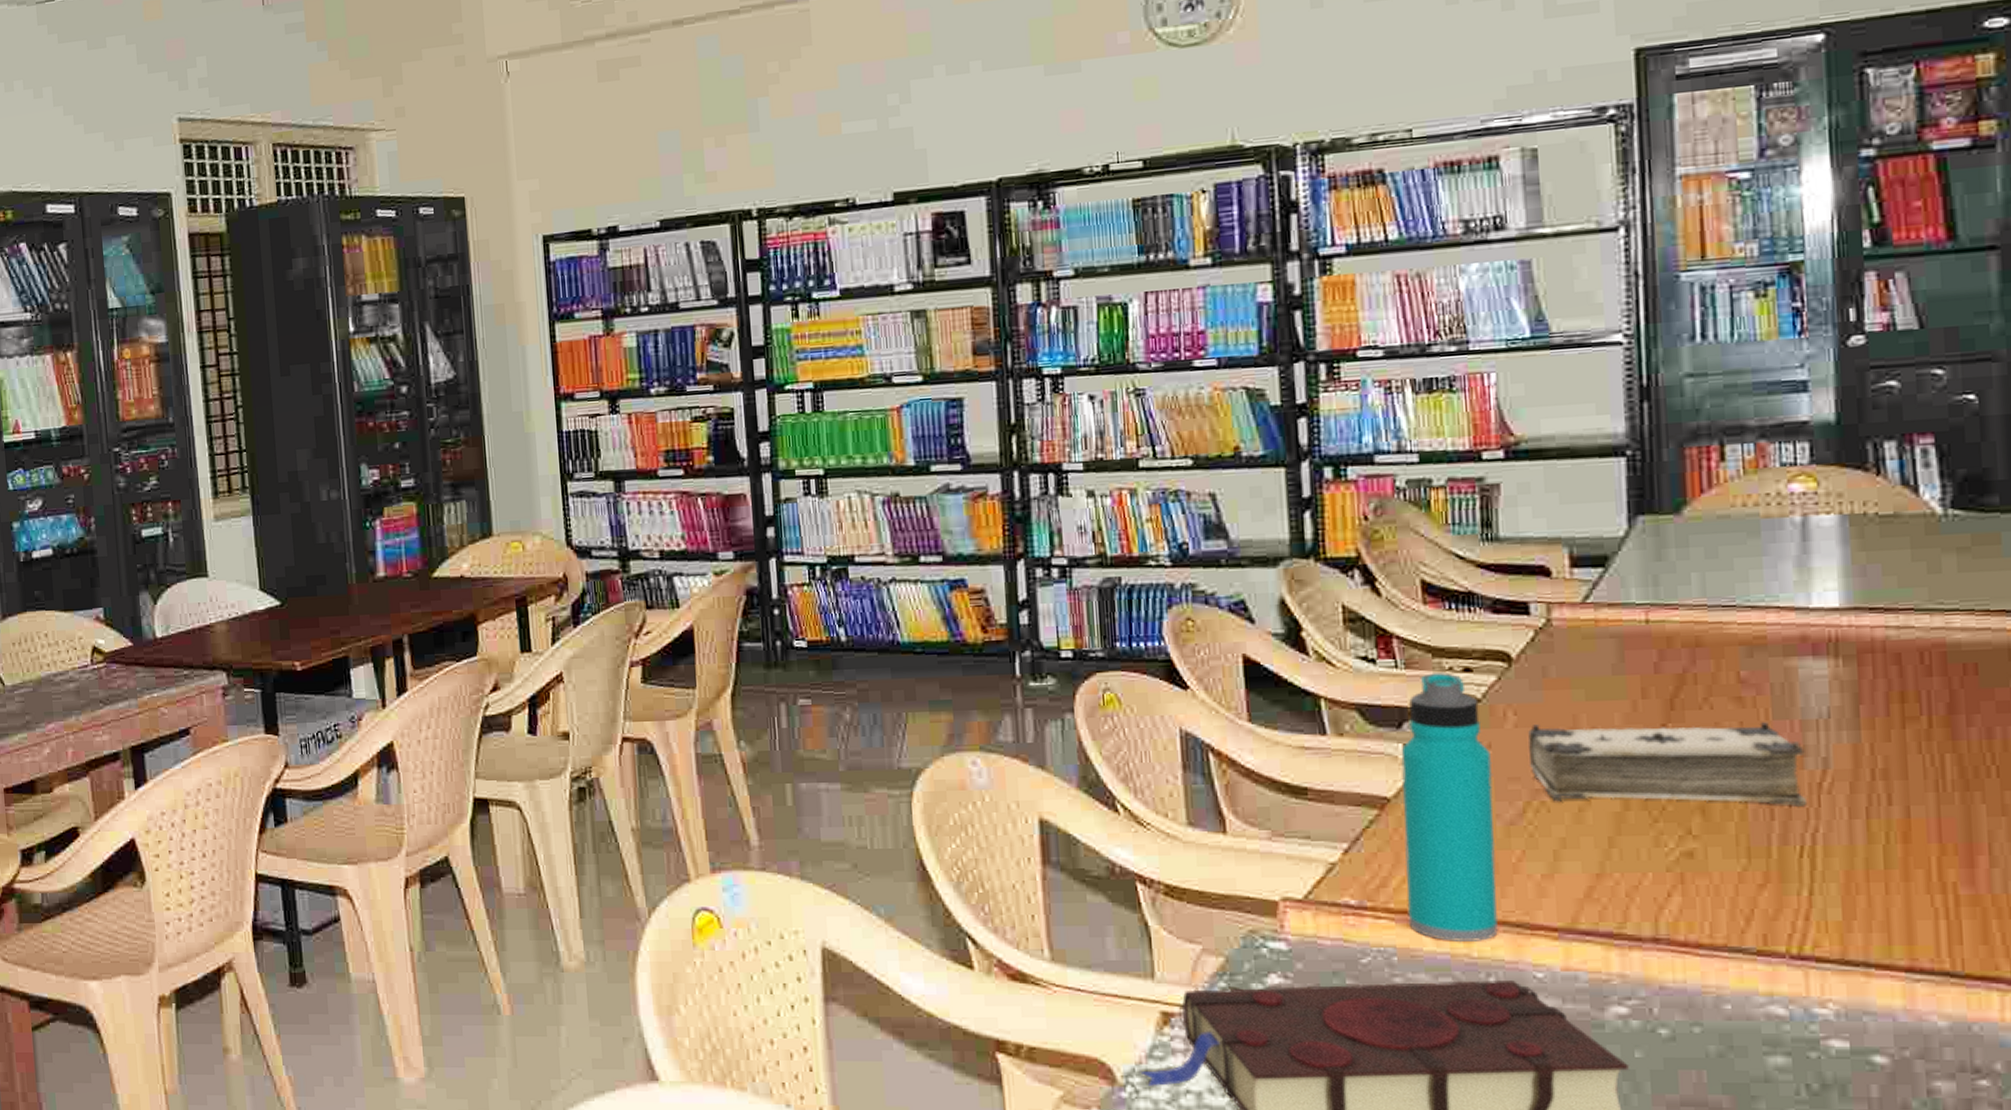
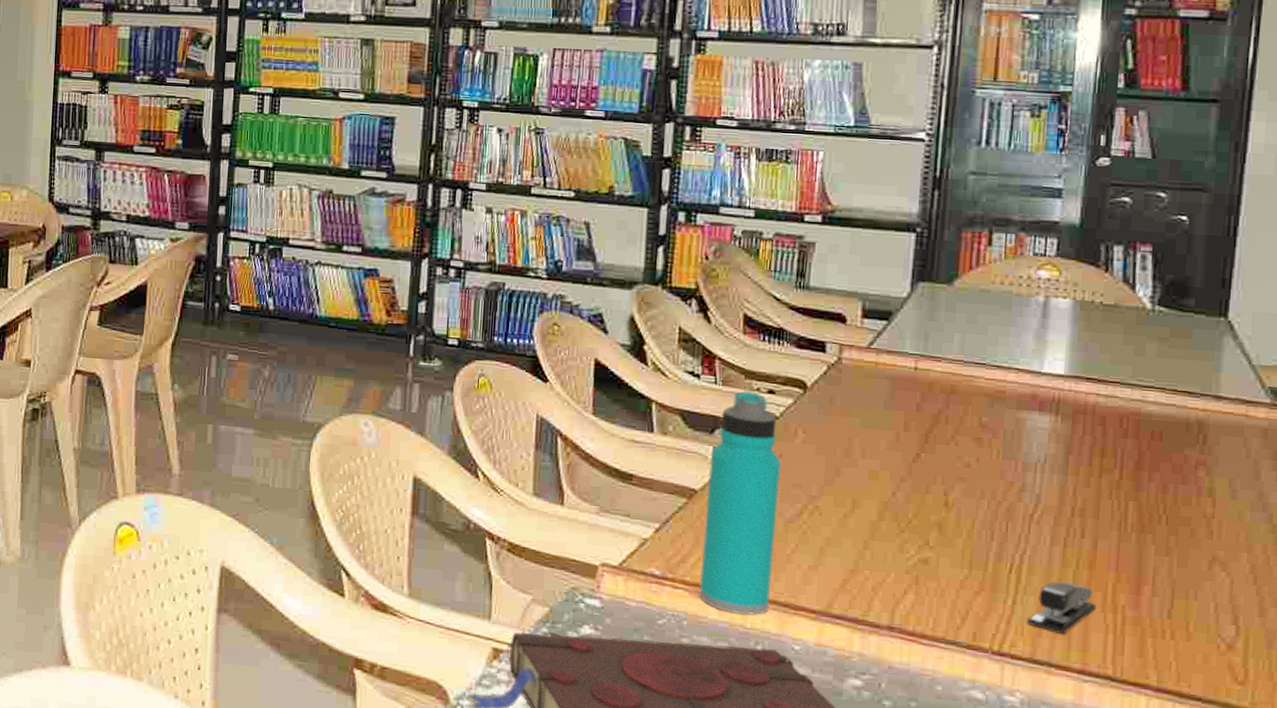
book: present [1528,722,1806,806] -> none [810,442,1024,532]
stapler: none [1831,862,1919,927] -> present [1027,582,1096,635]

